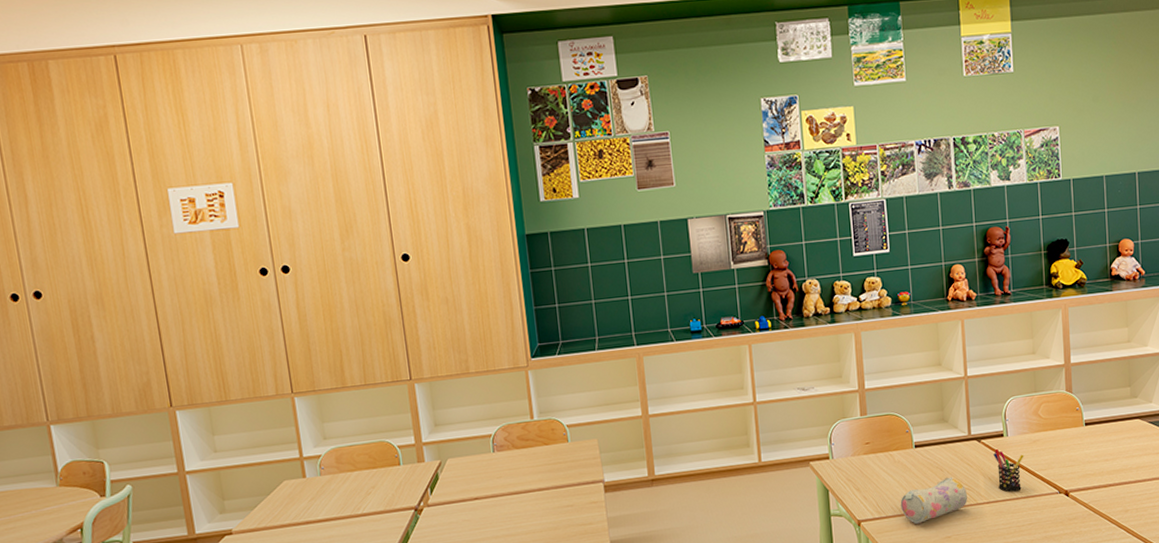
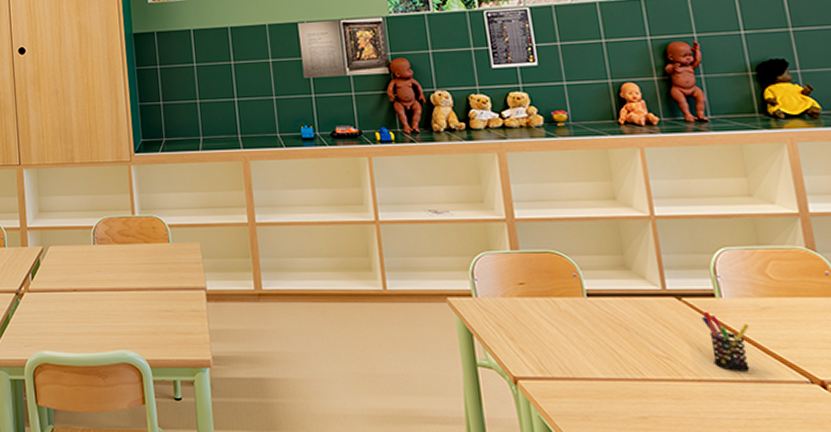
pencil case: present [900,477,967,524] -> none [570,339,668,393]

